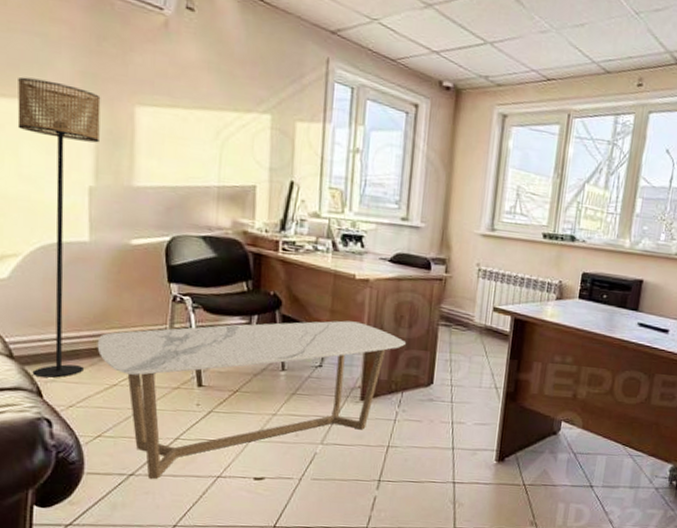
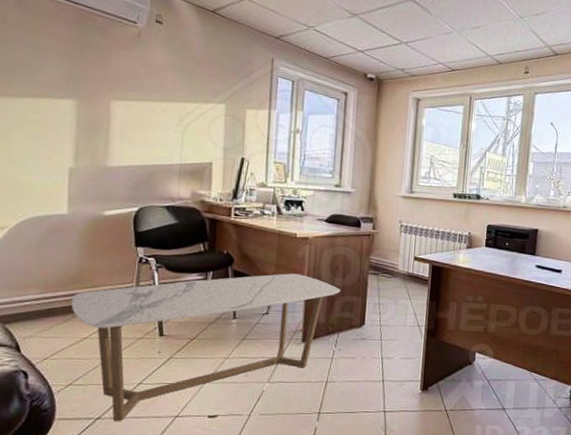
floor lamp: present [17,76,101,378] -> none [9,79,82,334]

